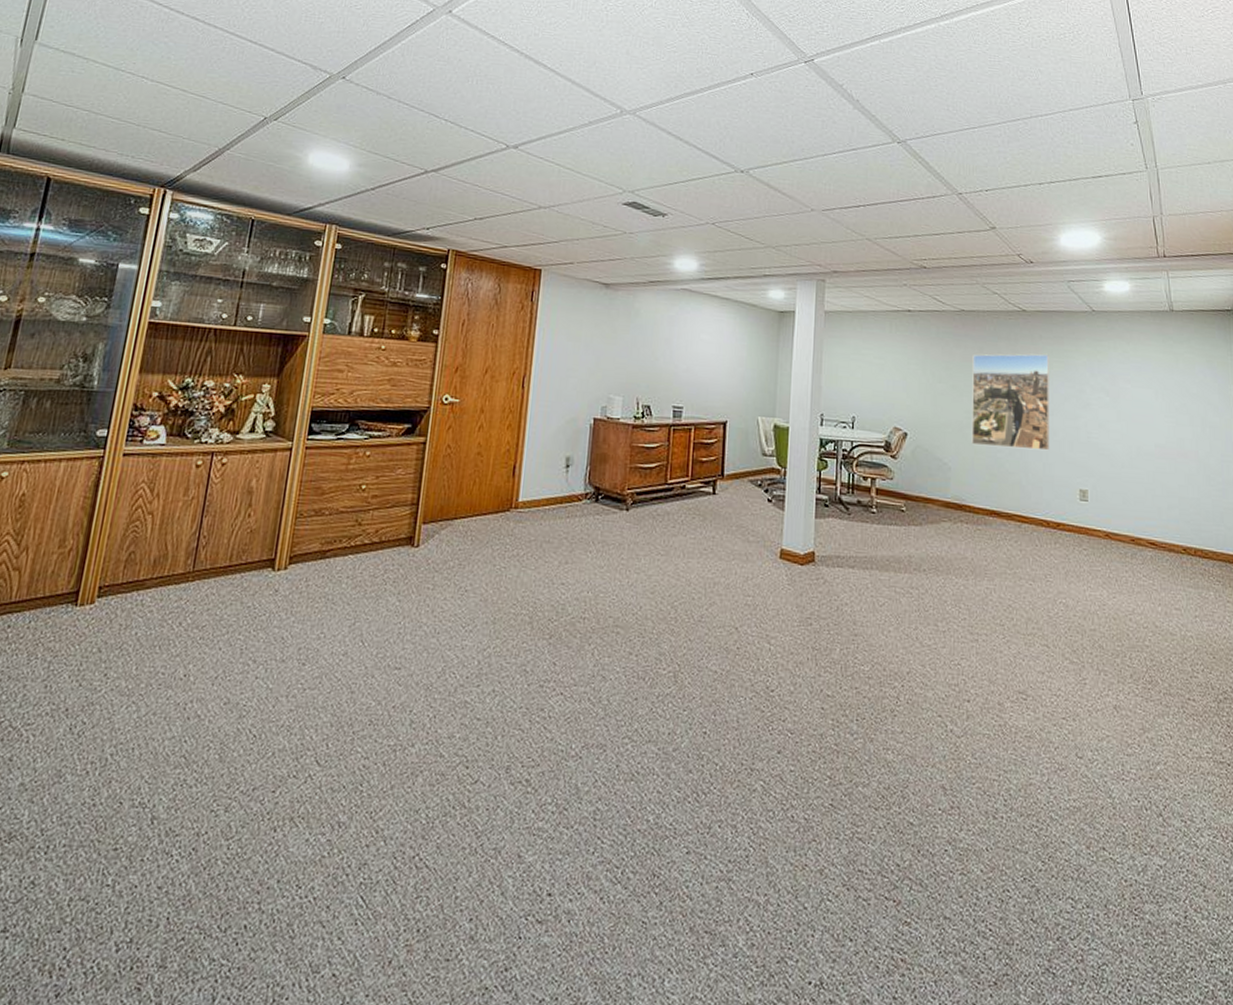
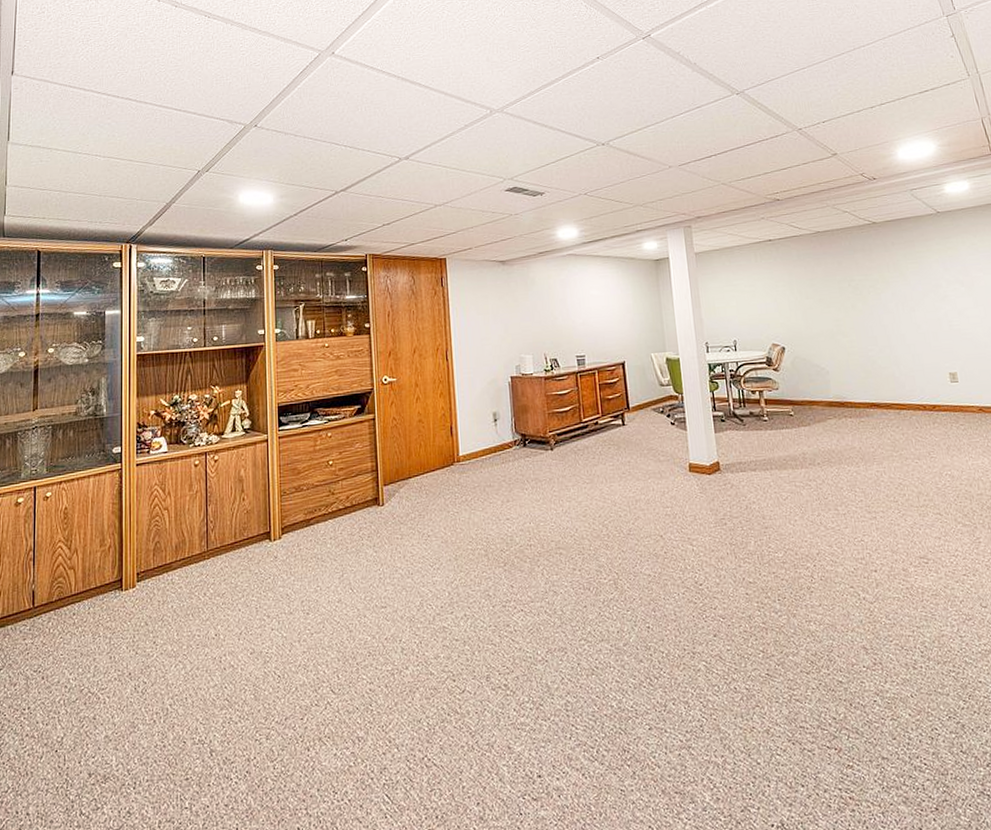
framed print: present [971,353,1050,451] -> none [833,257,916,349]

